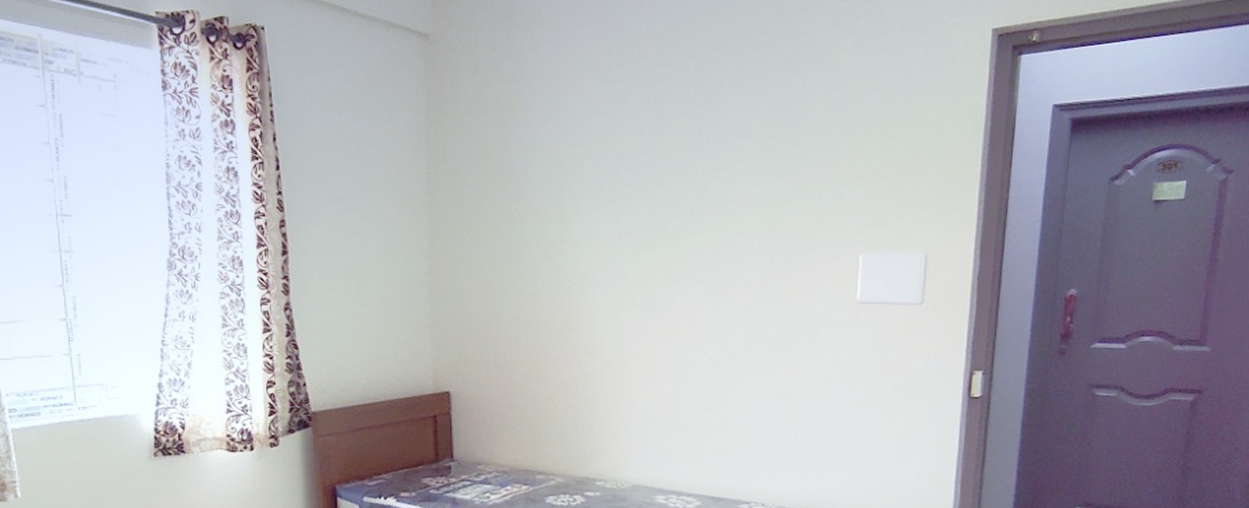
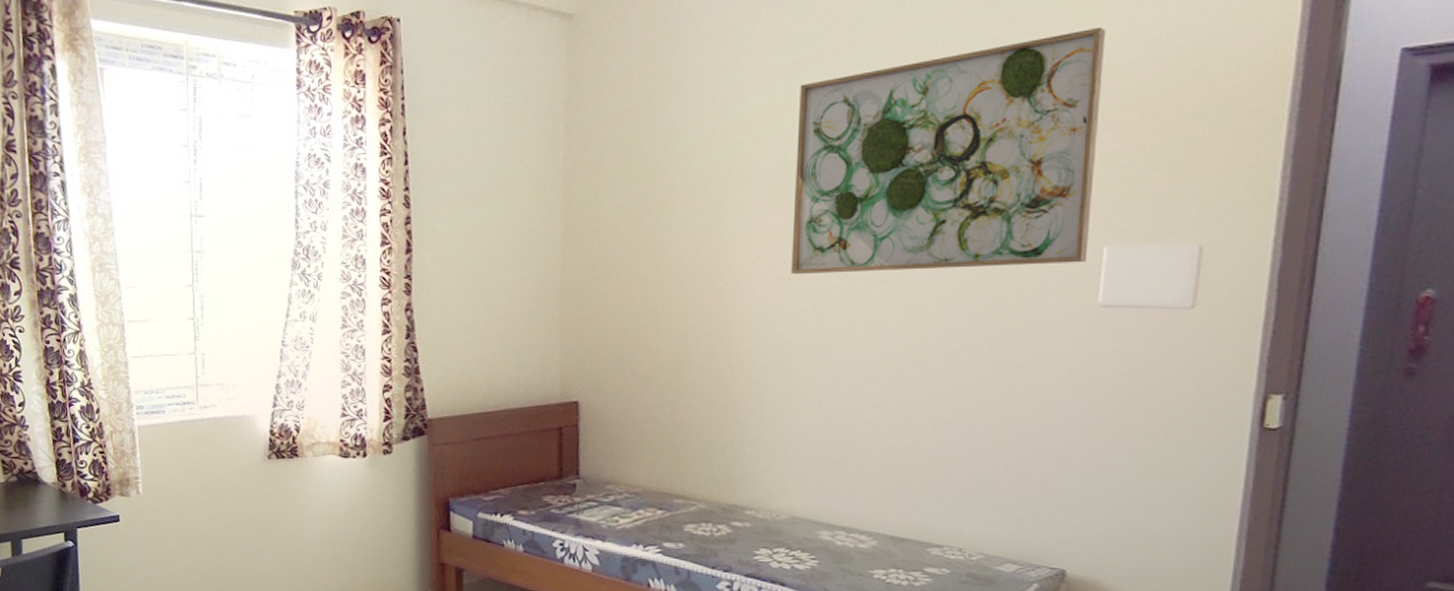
wall art: none [625,74,857,277] -> present [791,27,1106,275]

